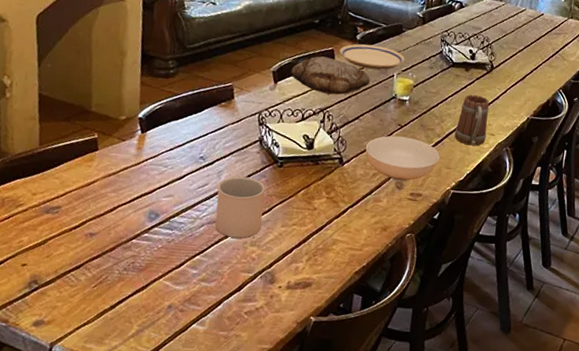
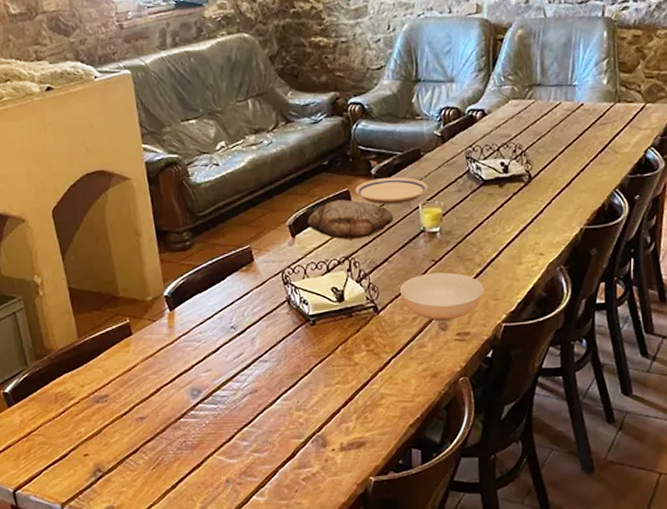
mug: present [215,176,266,238] -> none [252,340,303,405]
beer mug: present [454,94,489,146] -> none [497,212,535,271]

